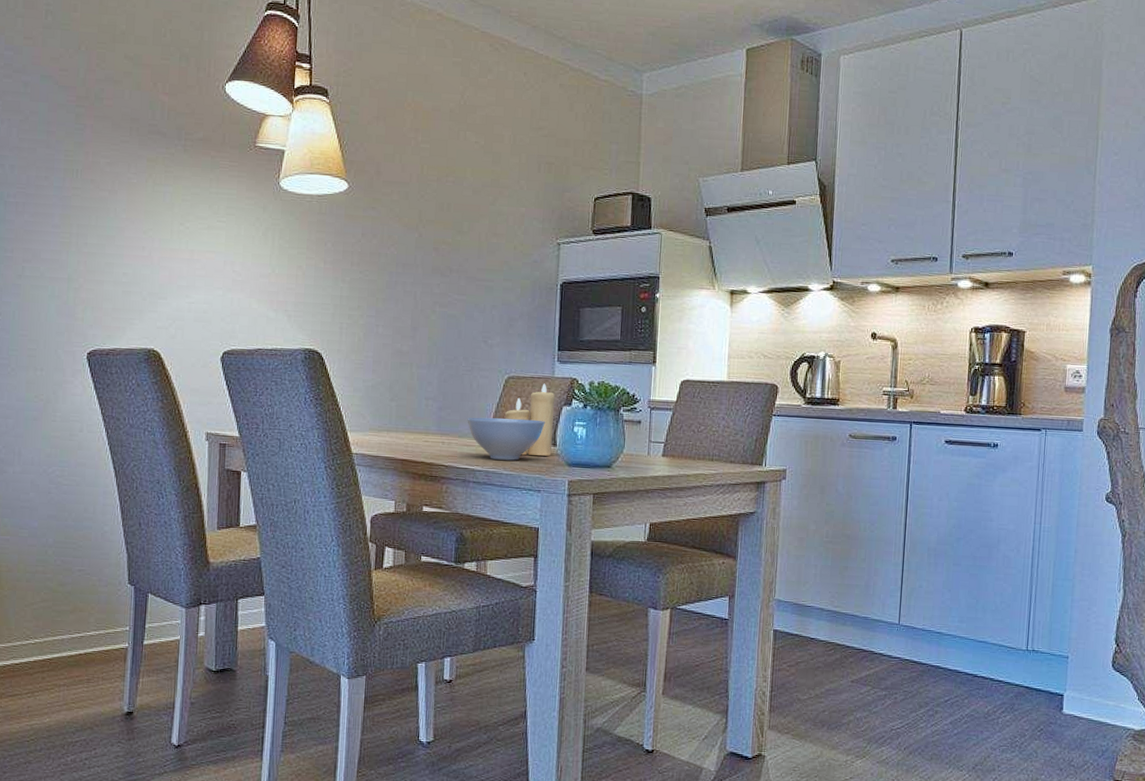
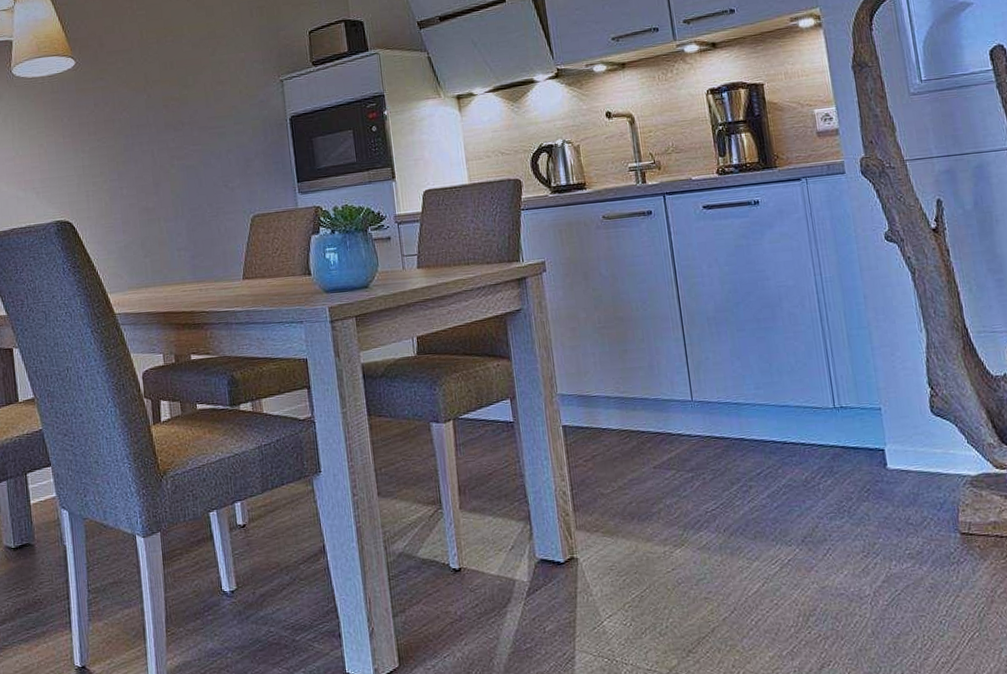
bowl: present [467,417,545,461] -> none [220,252,297,298]
candle: present [504,383,556,457] -> none [255,216,307,290]

